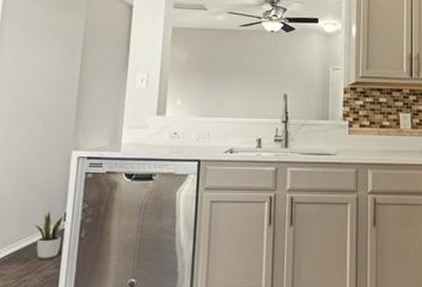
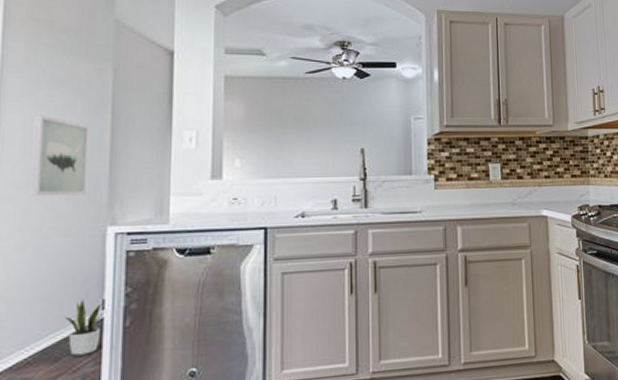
wall art: none [15,55,63,124] -> present [28,115,88,197]

